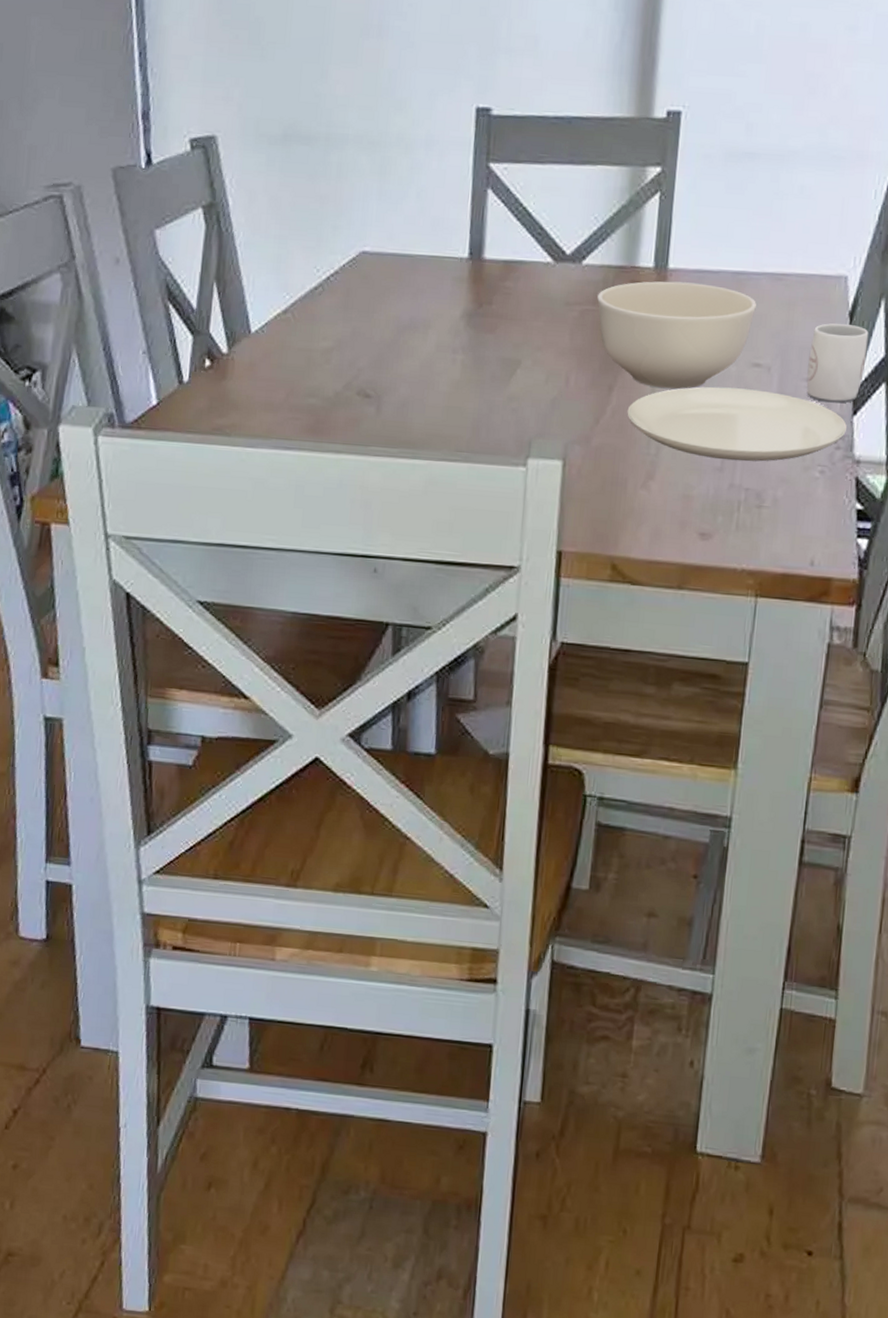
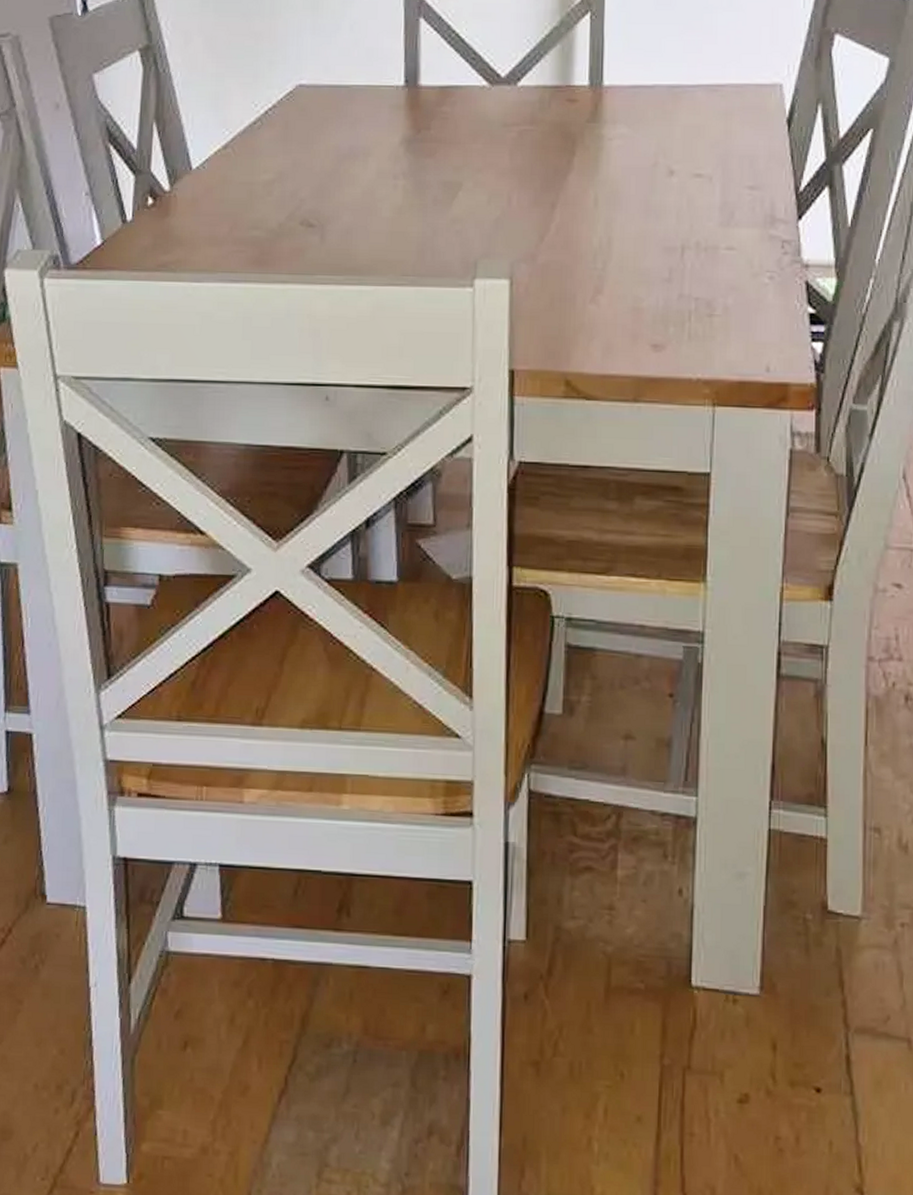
bowl: present [597,281,756,390] -> none [535,98,693,204]
plate: present [627,387,848,462] -> none [571,199,794,271]
mug: present [806,323,869,404] -> none [749,130,808,209]

